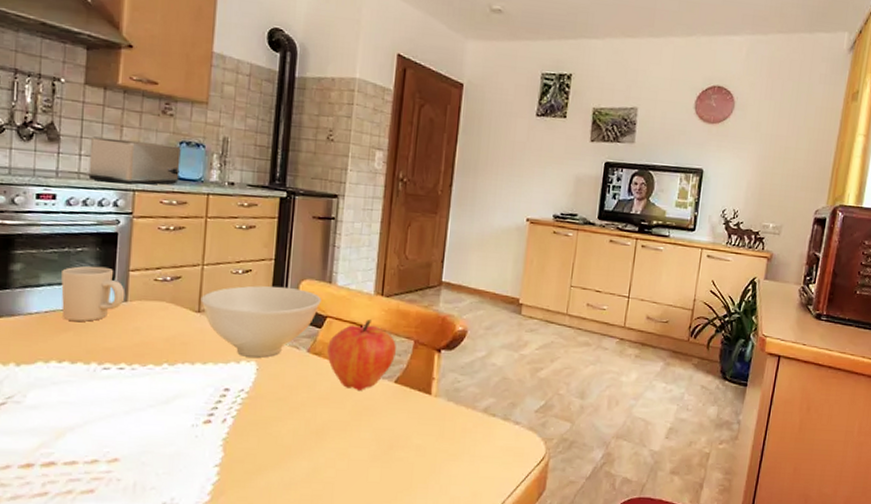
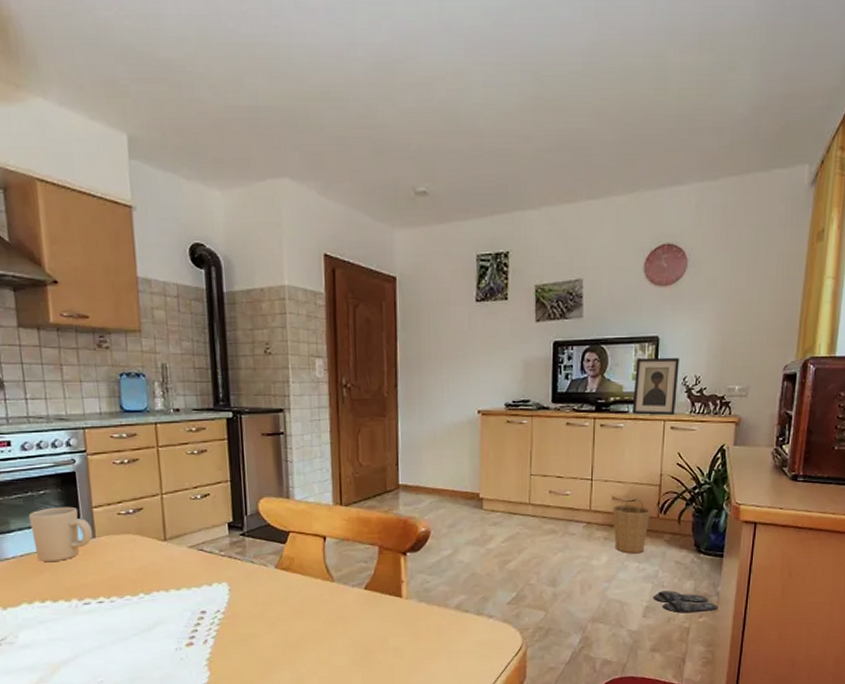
toaster: present [88,136,181,185] -> none [33,377,125,423]
bowl: present [200,285,321,358] -> none [165,507,282,579]
fruit: present [326,319,396,392] -> none [293,530,362,601]
basket: none [644,319,682,375] -> present [613,498,651,554]
picture frame: none [672,186,721,245] -> present [632,357,680,416]
slippers: none [678,414,739,439] -> present [654,590,718,613]

